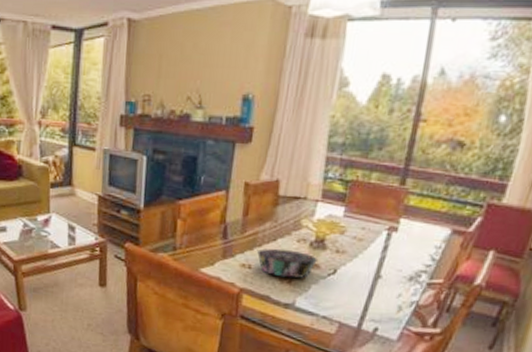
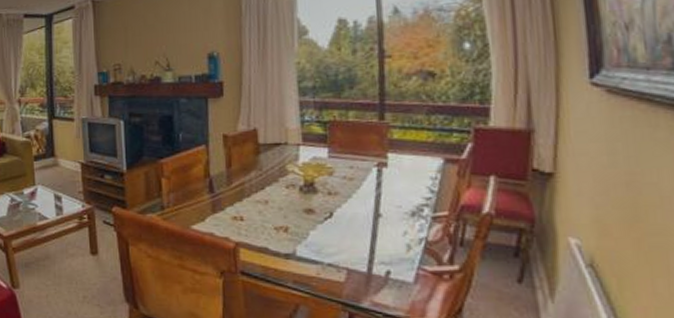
decorative bowl: present [257,248,318,278] -> none [247,197,310,226]

